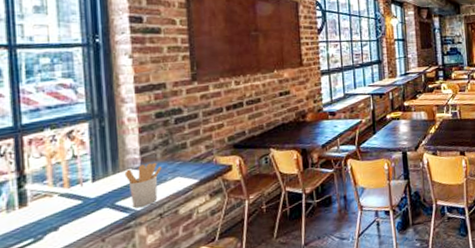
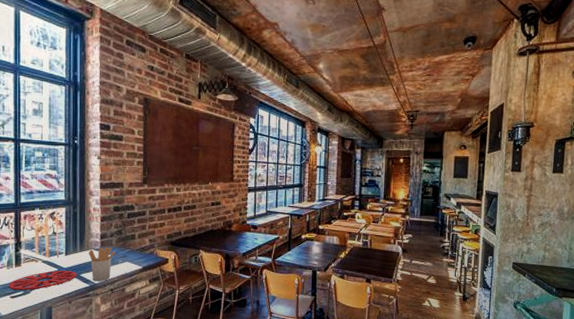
trivet: none [10,200,111,239] -> present [8,270,77,291]

